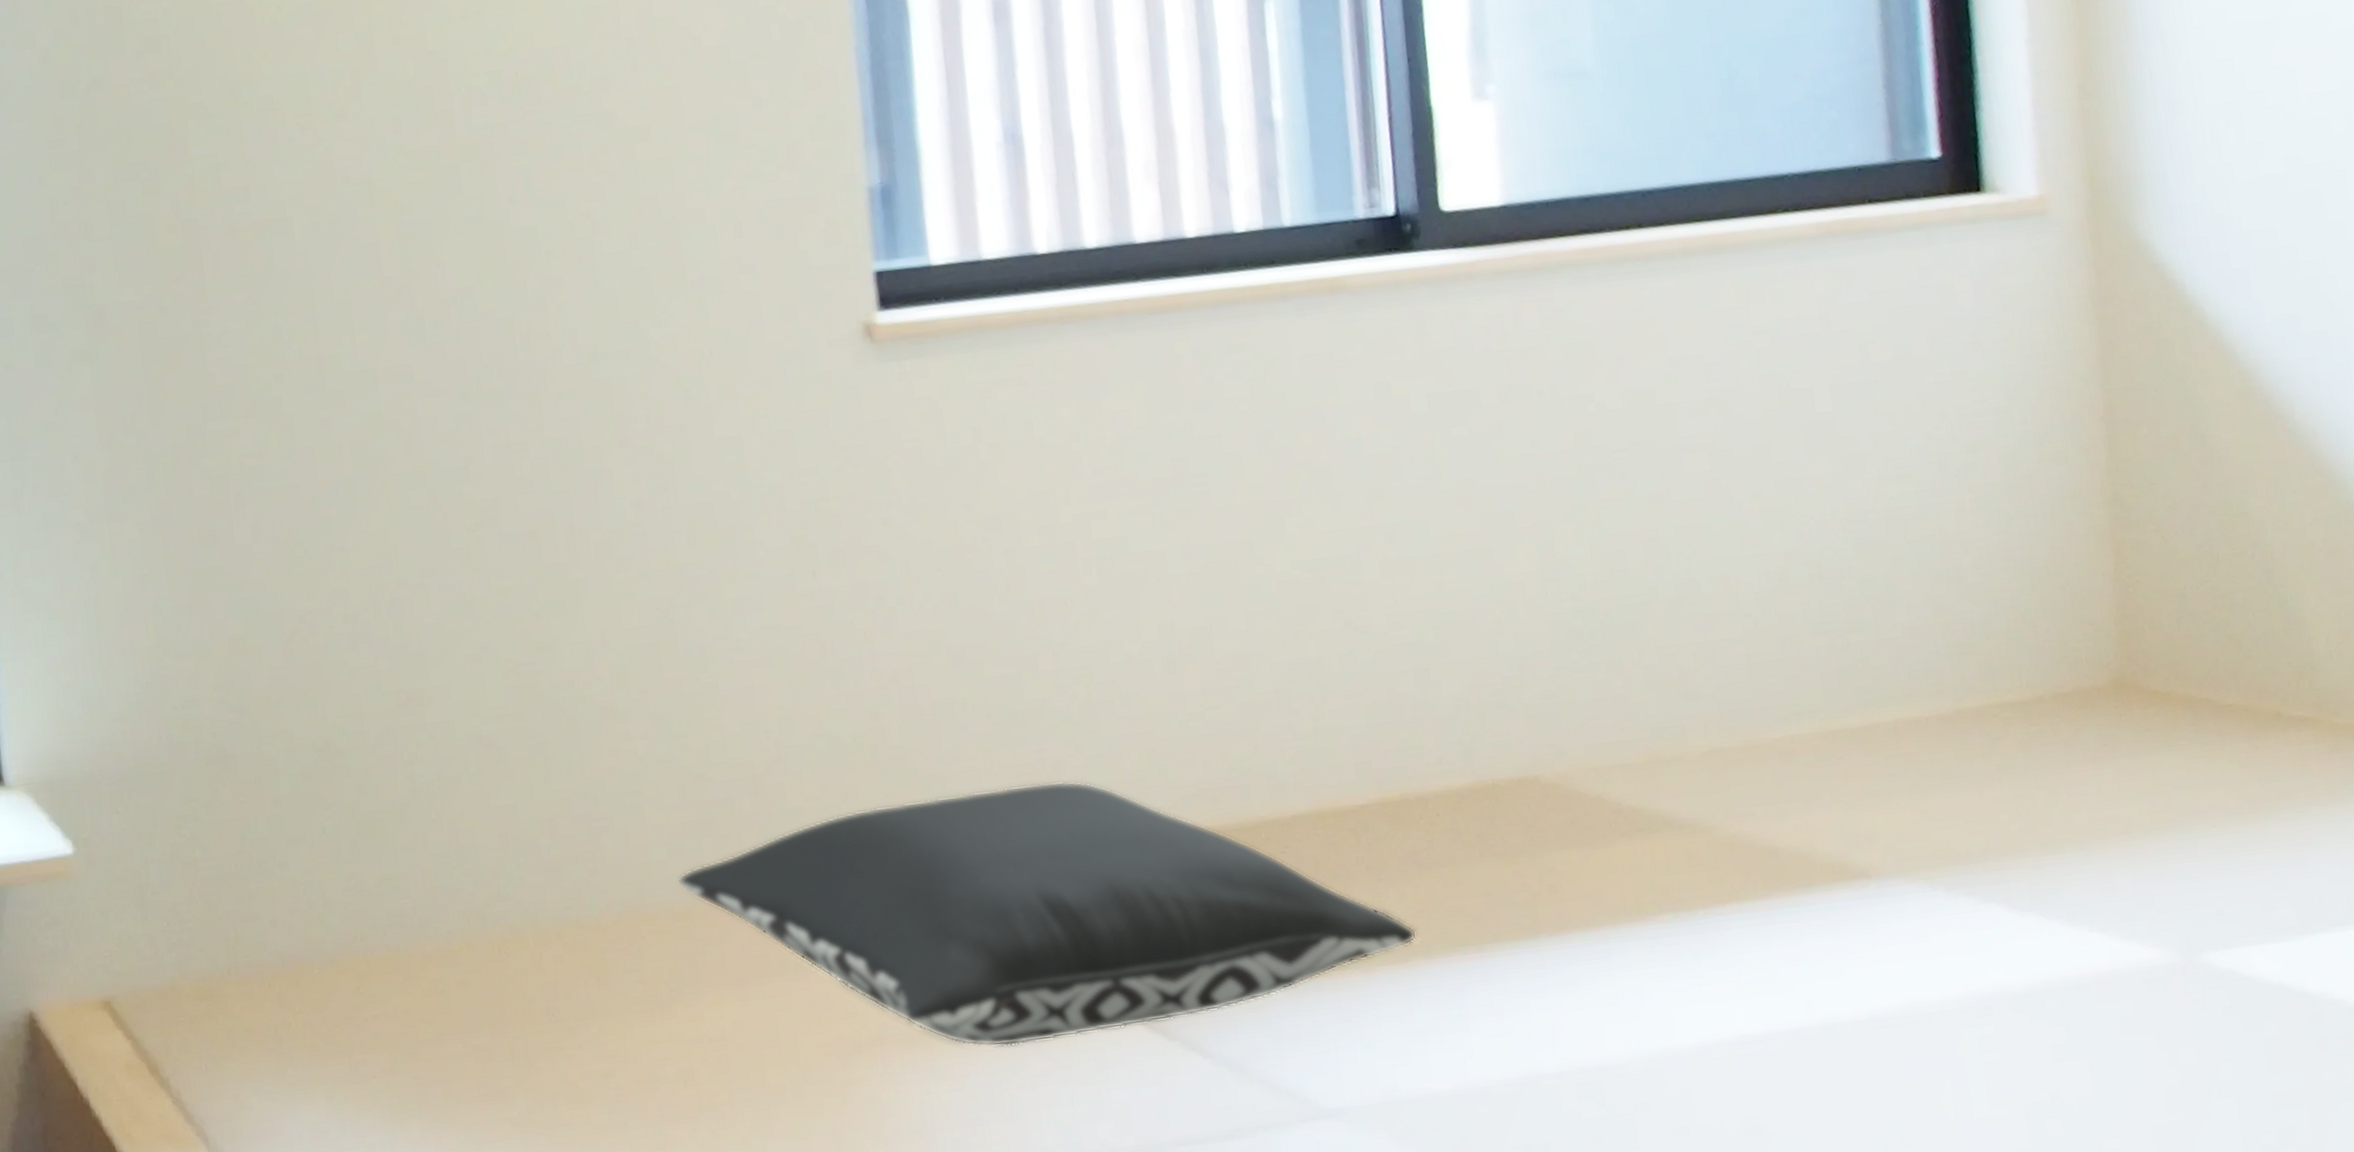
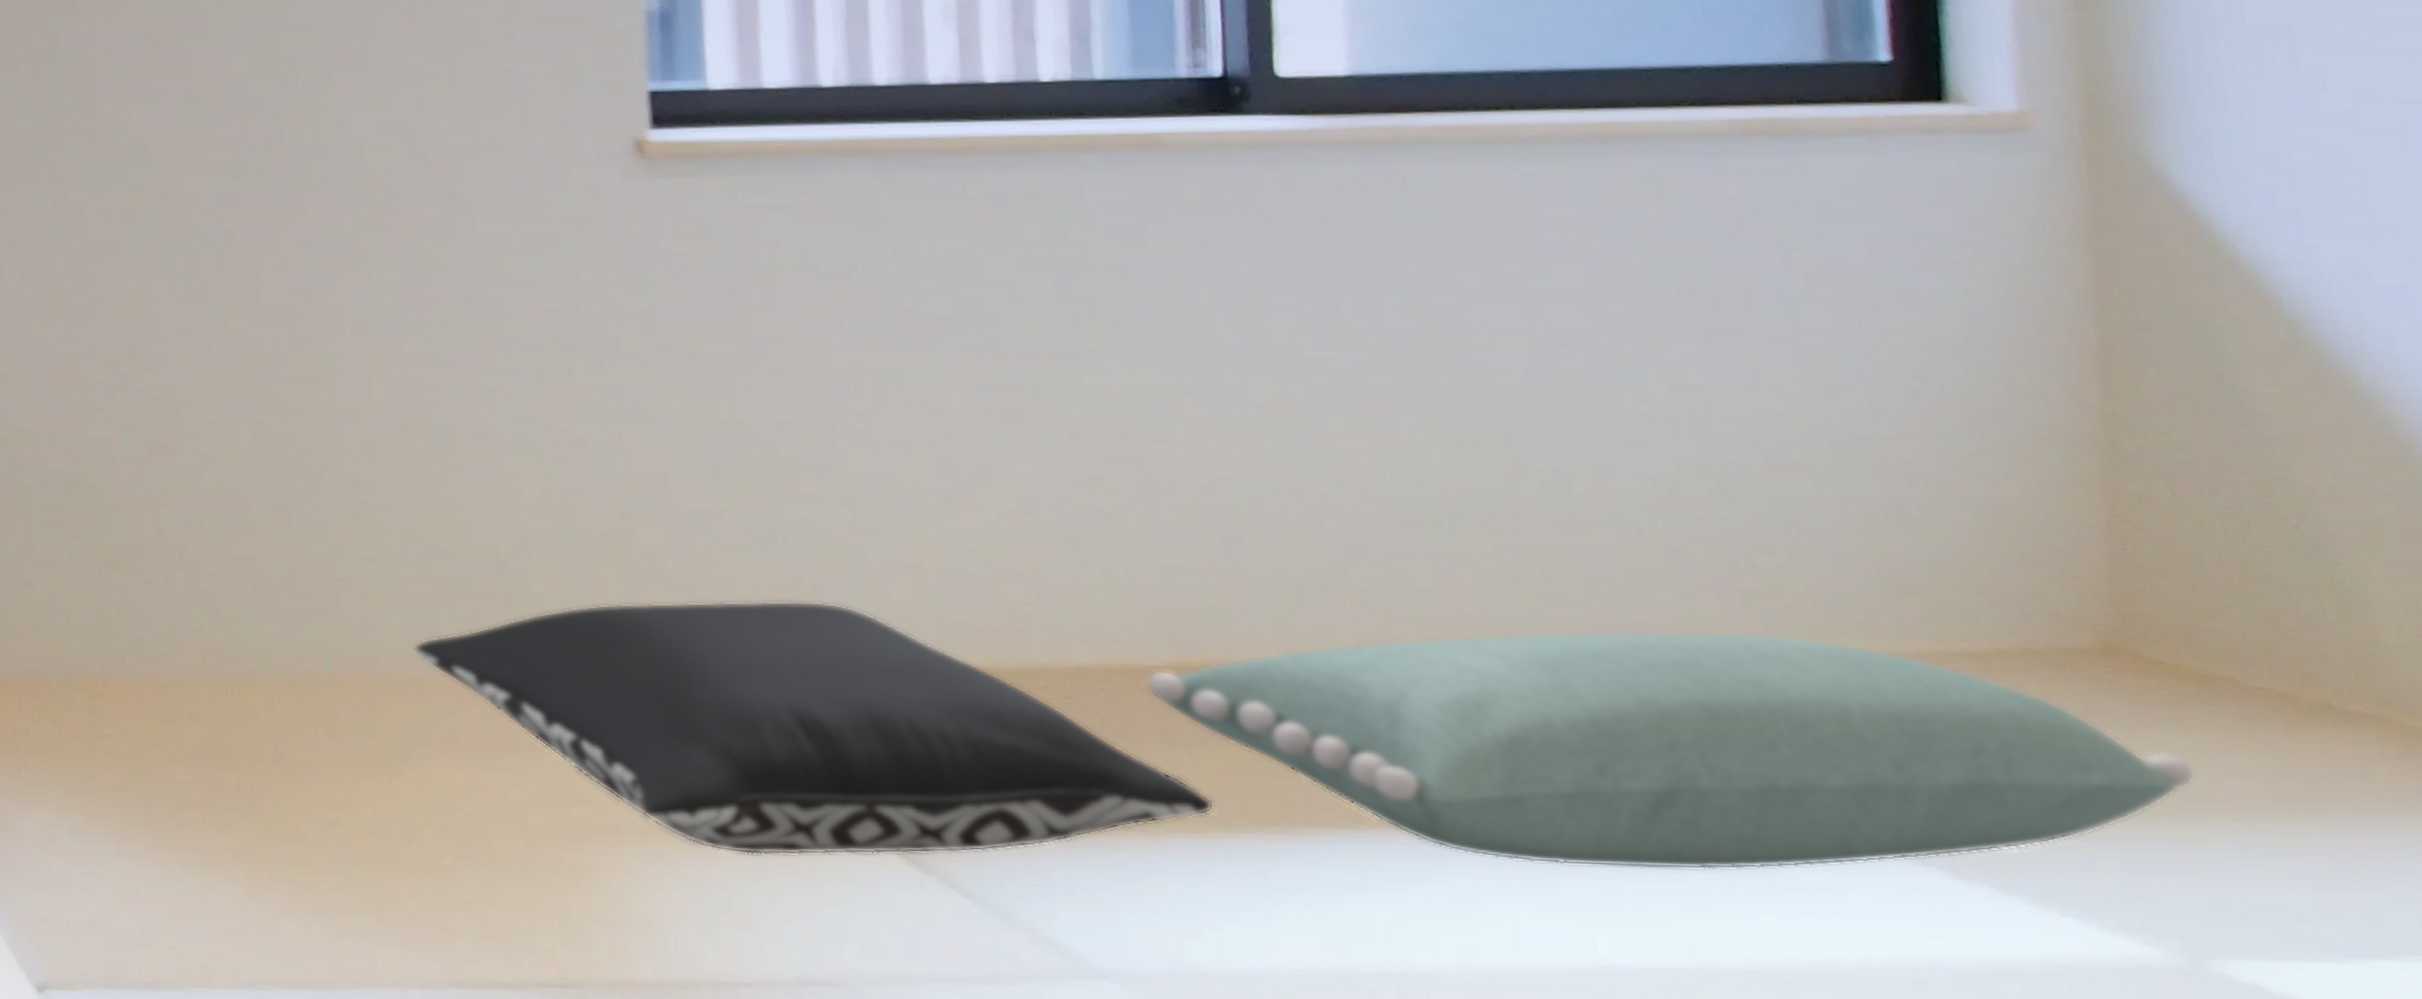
pillow: none [1353,705,2184,949] -> present [1145,630,2195,871]

